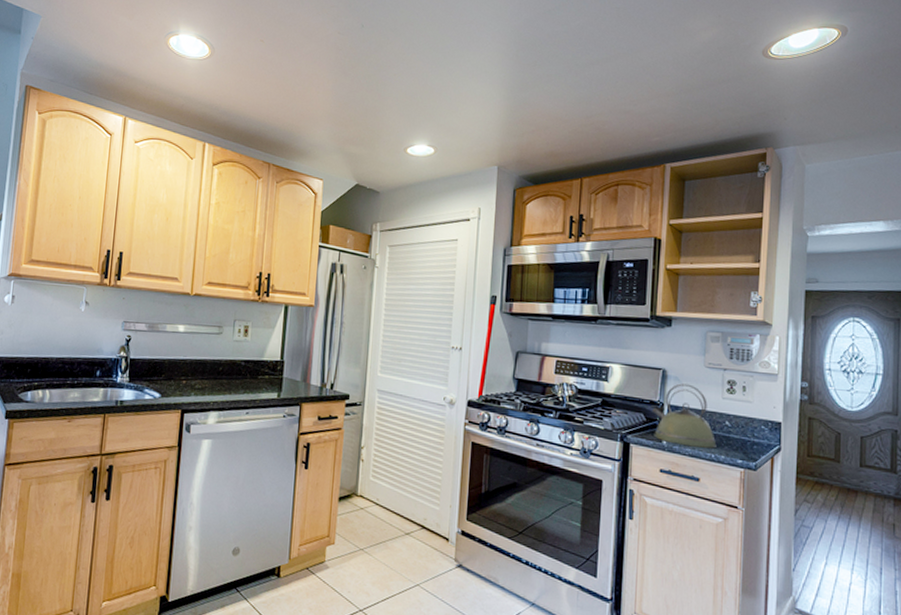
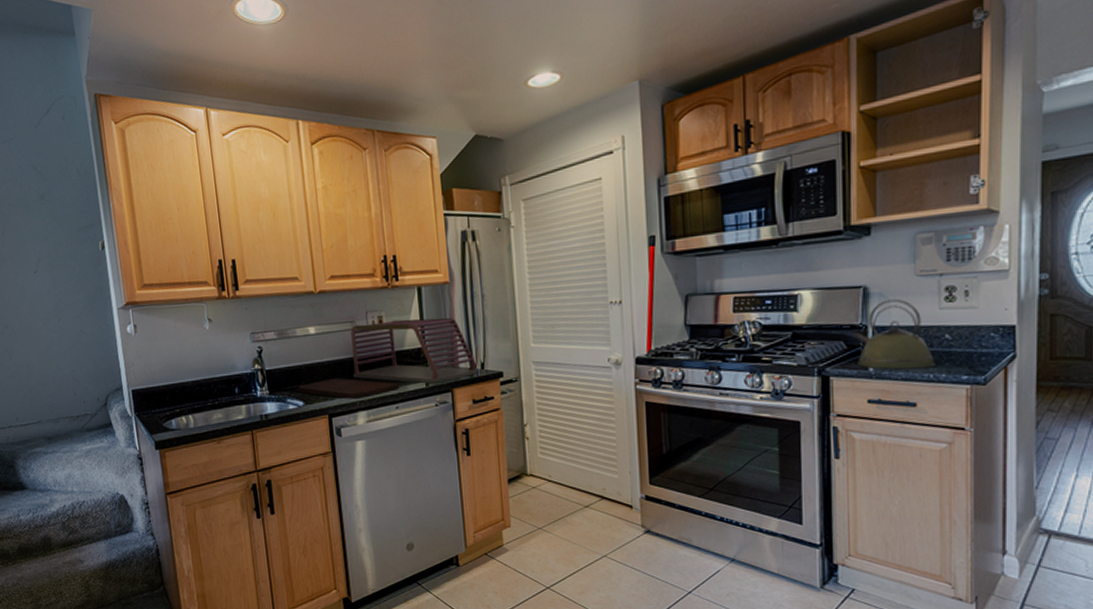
cutting board: none [157,376,254,400] -> present [298,378,400,400]
dish rack: none [211,330,327,397] -> present [350,318,478,385]

